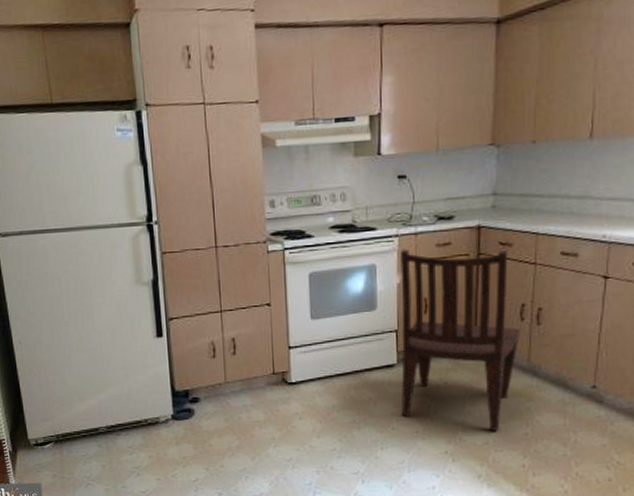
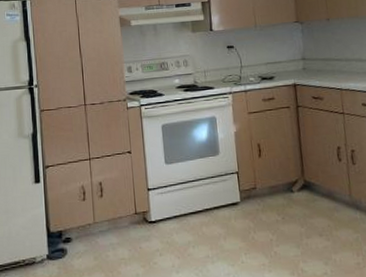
dining chair: present [400,248,520,431] -> none [234,103,340,261]

